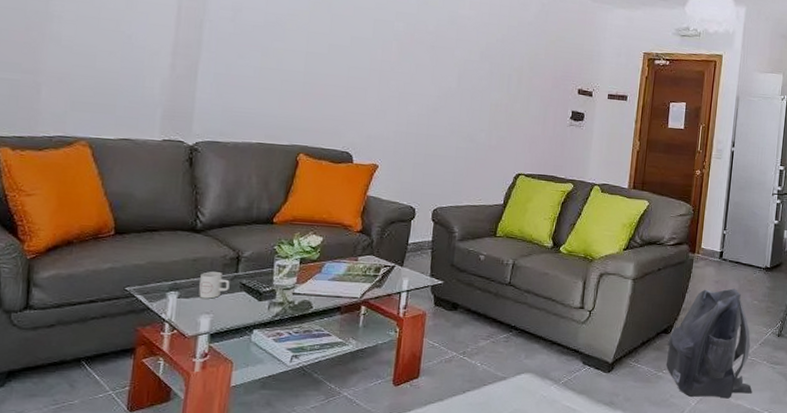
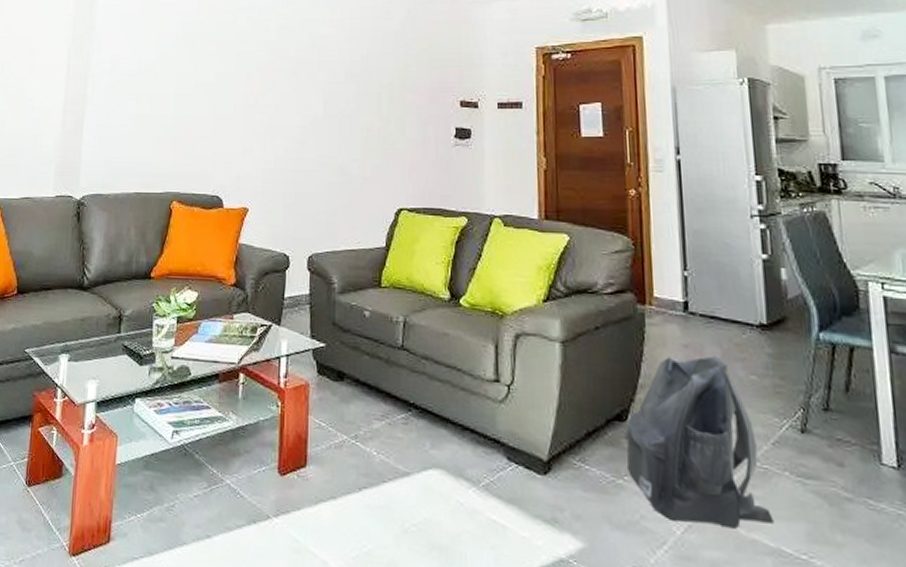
mug: present [198,271,230,299] -> none [86,332,113,363]

